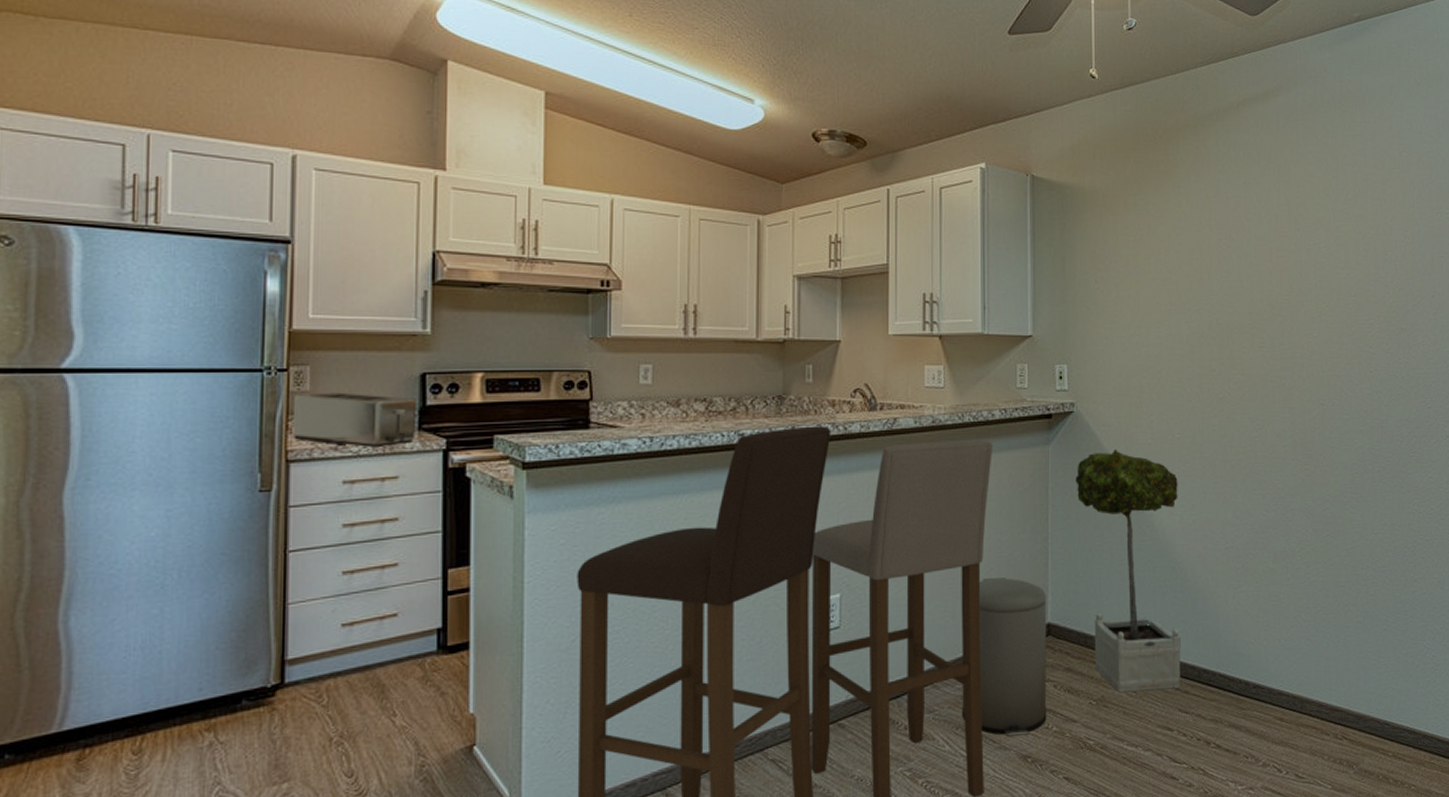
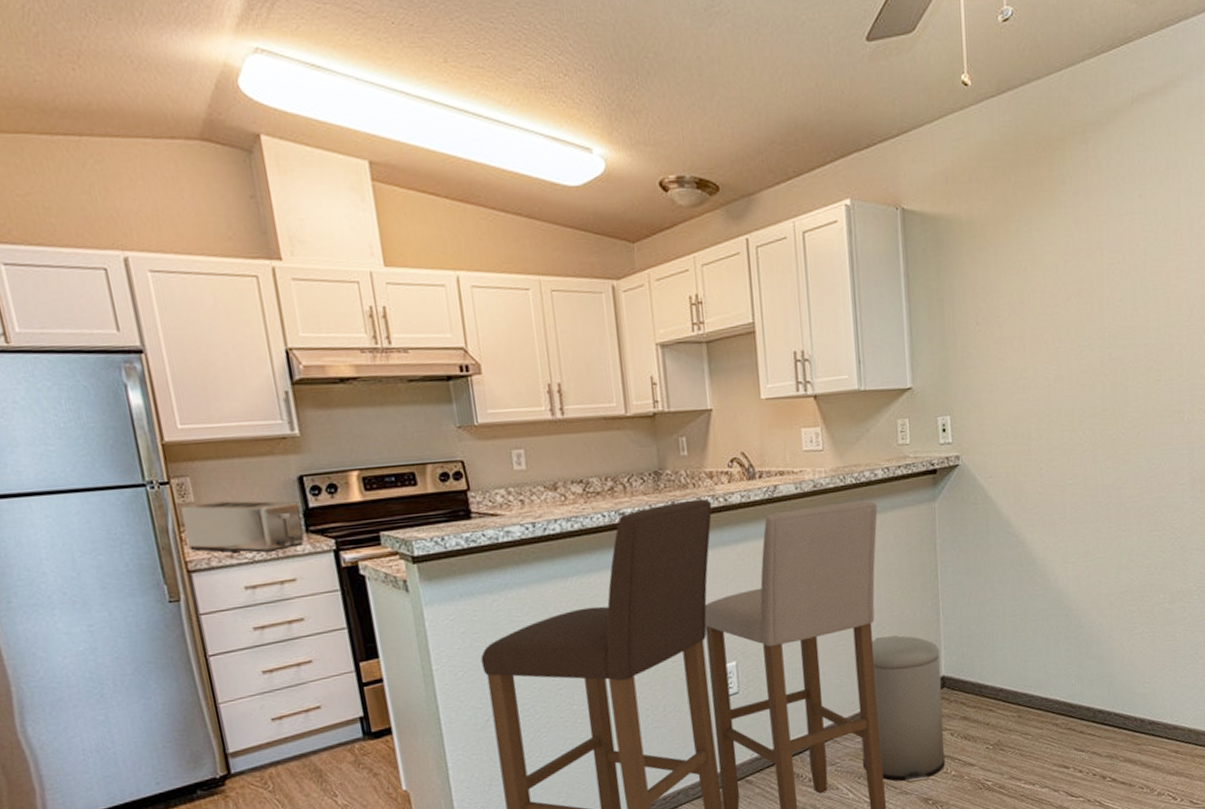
potted tree: present [1075,448,1181,693] -> none [964,499,1077,737]

